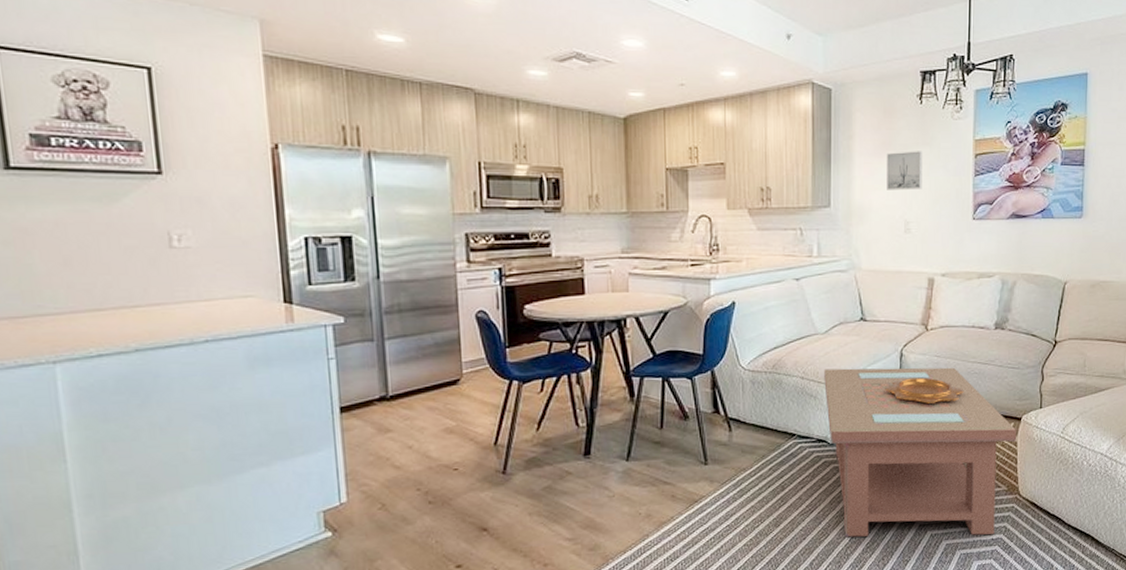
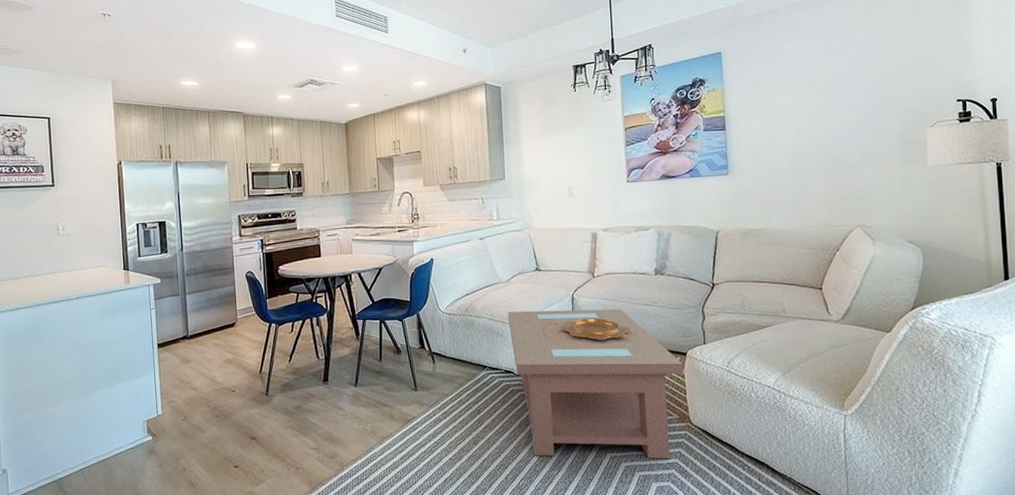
wall art: present [887,151,923,190] -> none [549,129,581,163]

